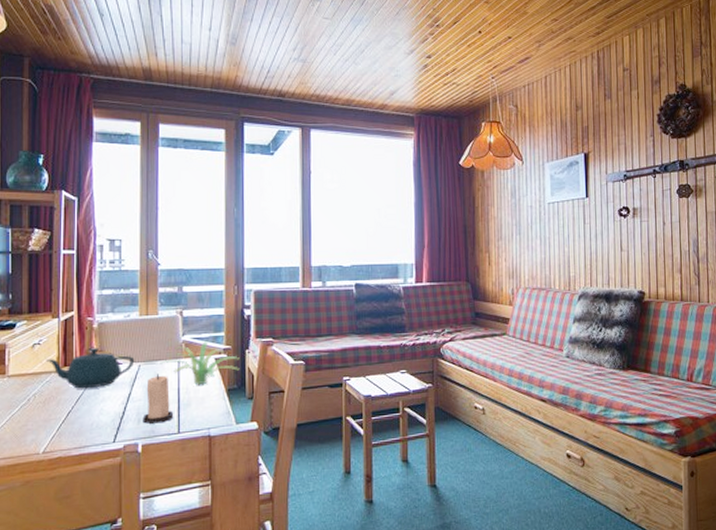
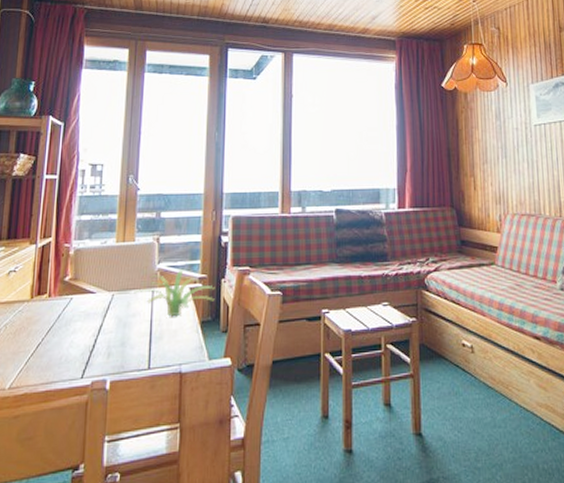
teapot: present [46,348,135,389] -> none [20,276,109,319]
candle: present [142,374,174,424] -> none [112,304,145,358]

